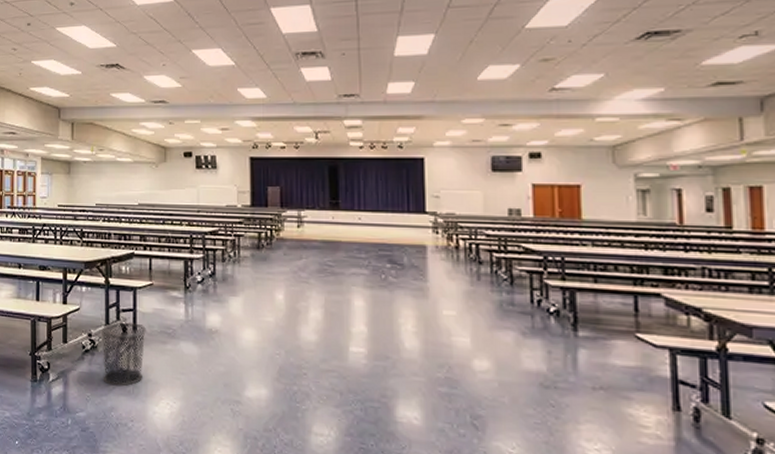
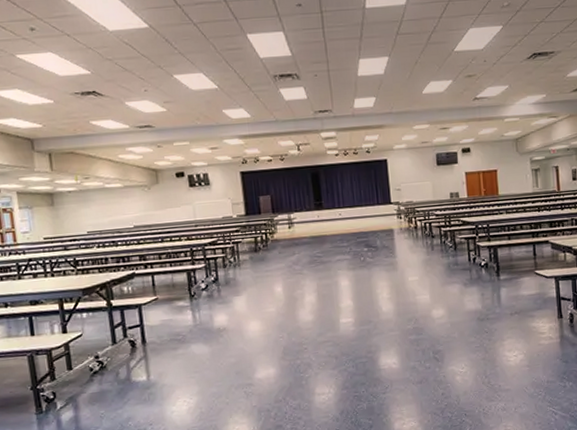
waste bin: present [100,322,146,387] -> none [108,337,157,398]

